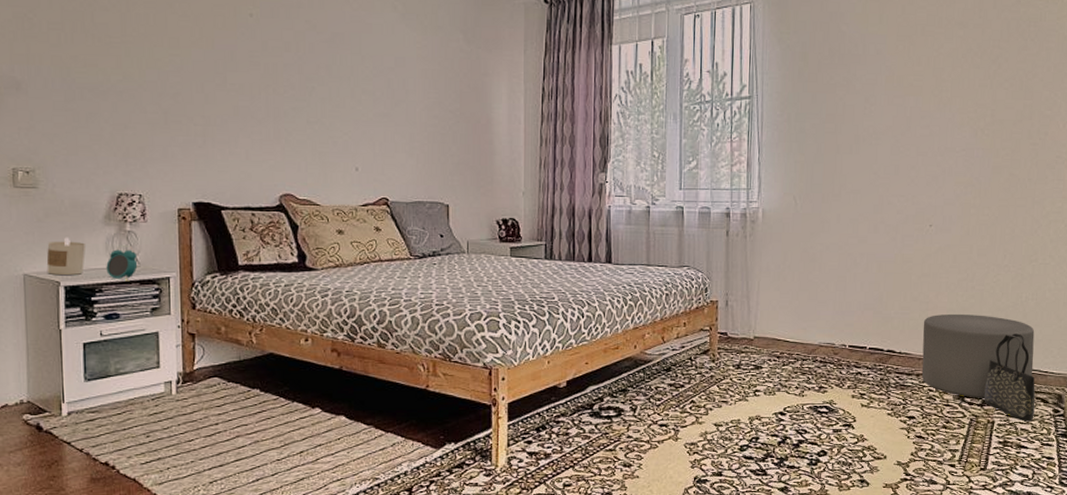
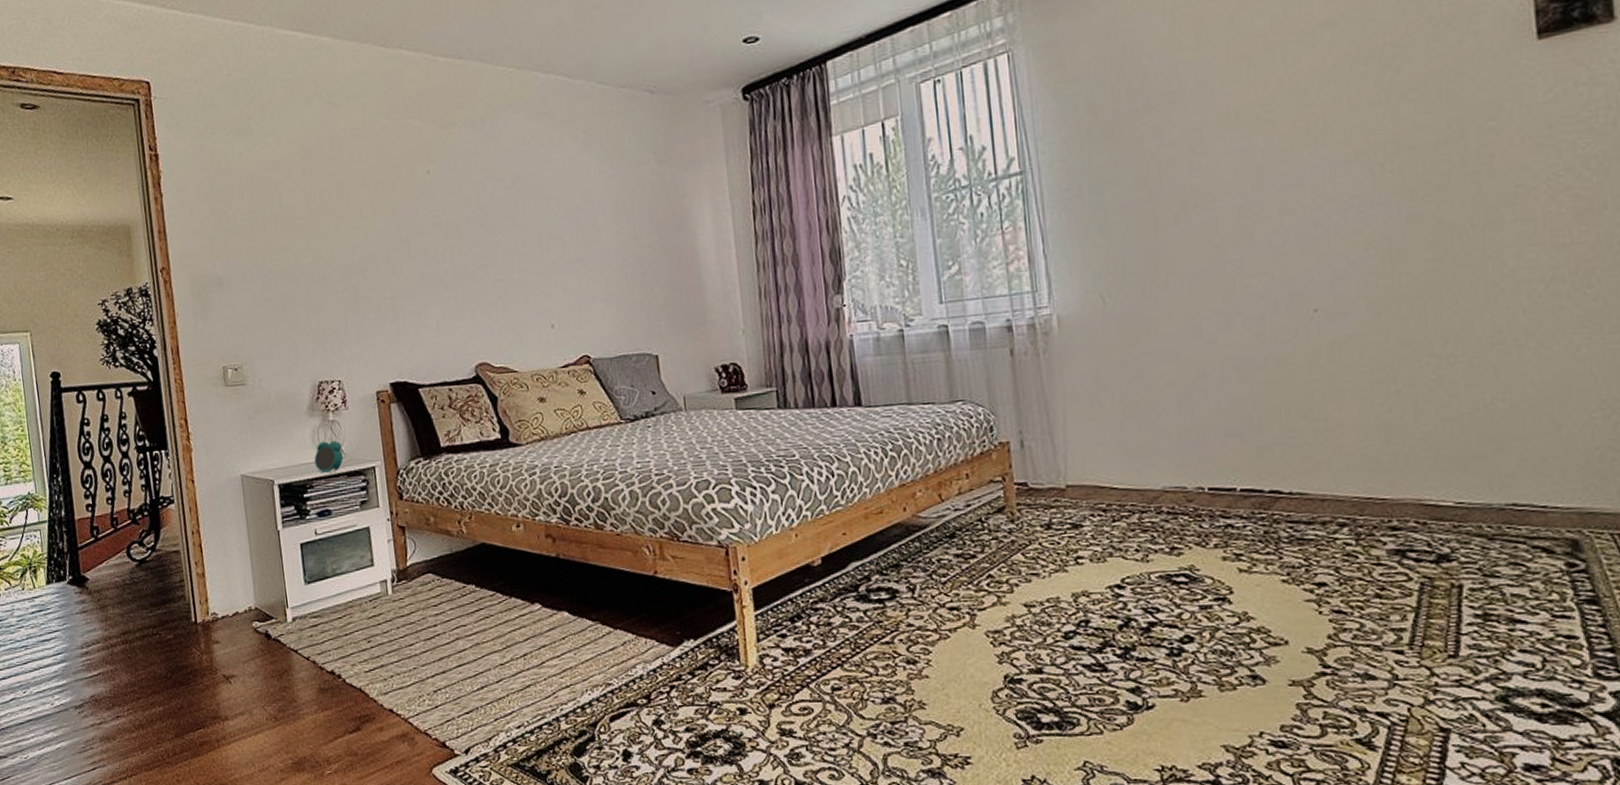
candle: present [46,237,87,276] -> none [259,432,295,474]
pouf: present [921,313,1035,399] -> none [1322,430,1521,553]
tote bag: present [984,333,1036,422] -> none [1438,452,1533,583]

